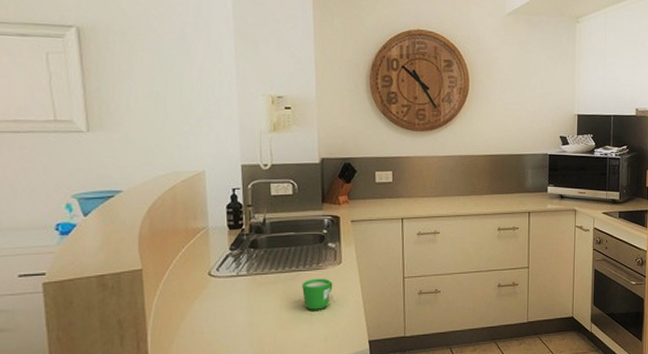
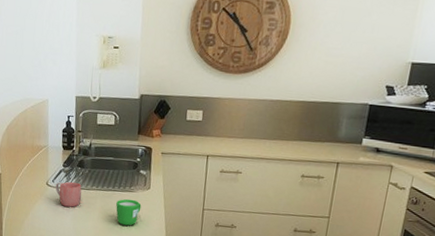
mug: none [220,267,258,299] -> present [55,181,82,207]

